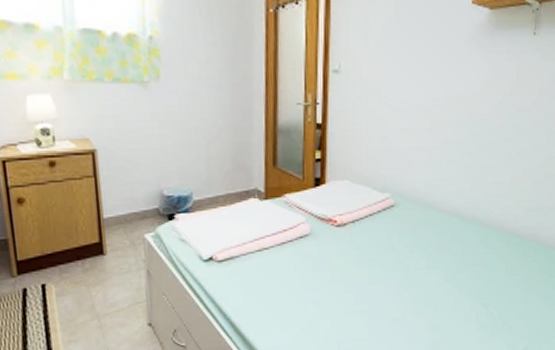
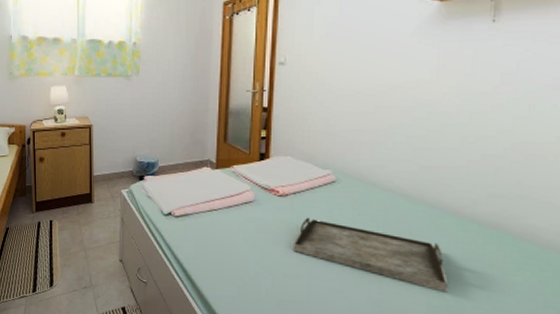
serving tray: none [352,247,494,308] -> present [293,217,448,293]

